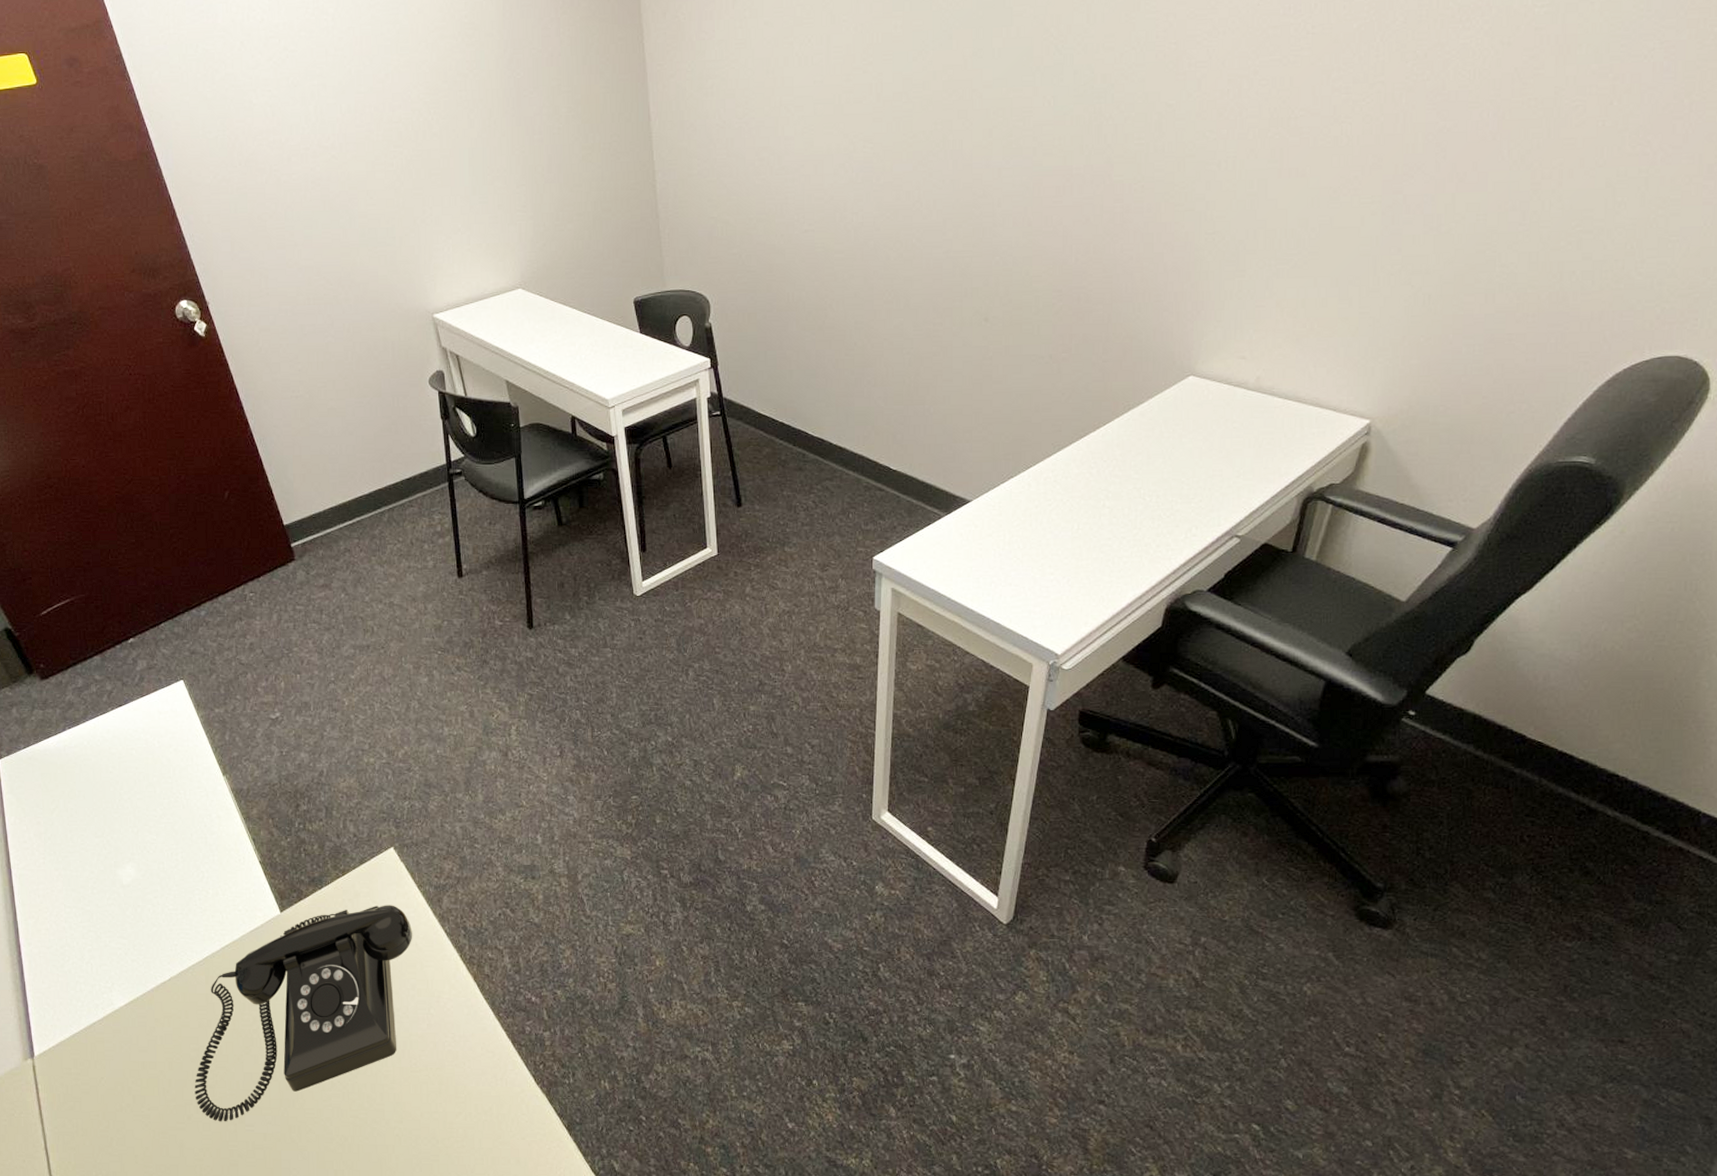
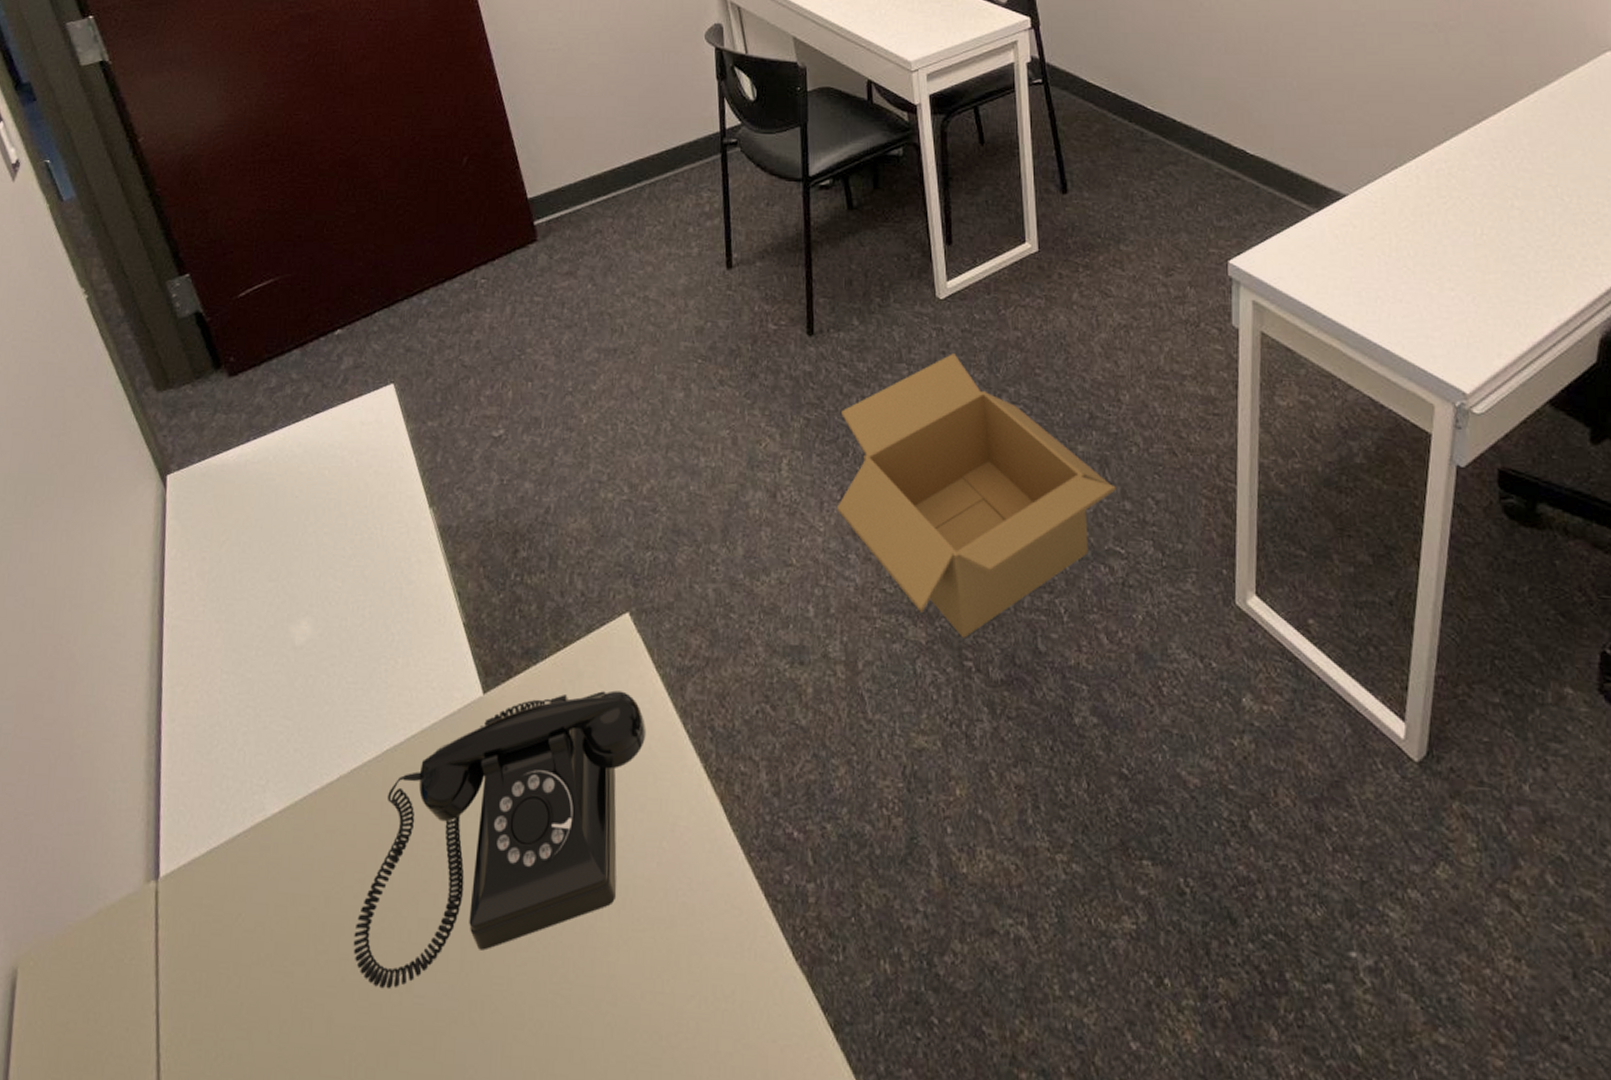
cardboard box: none [557,639,780,854] -> present [837,353,1116,638]

